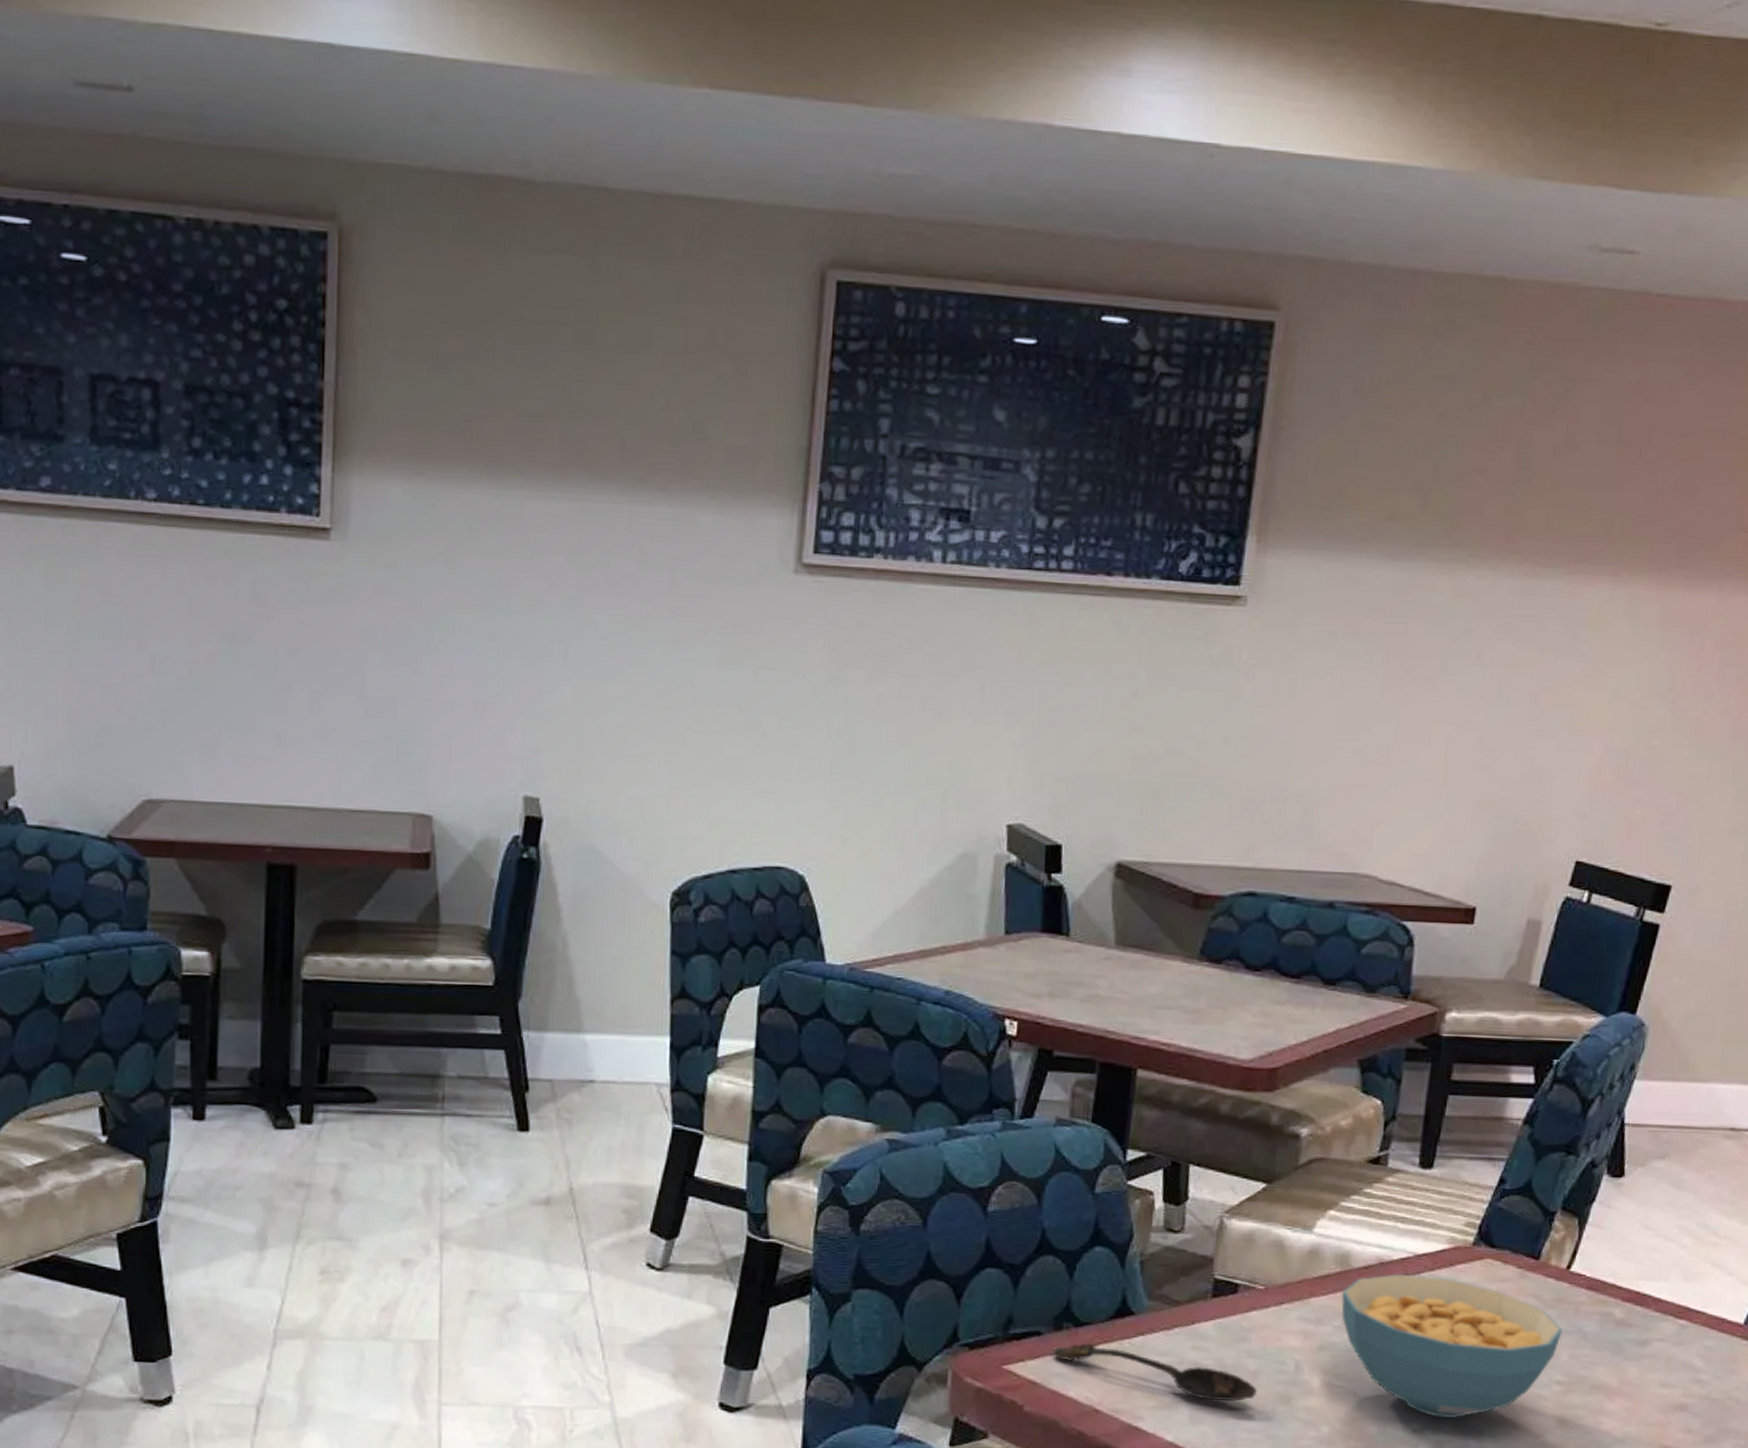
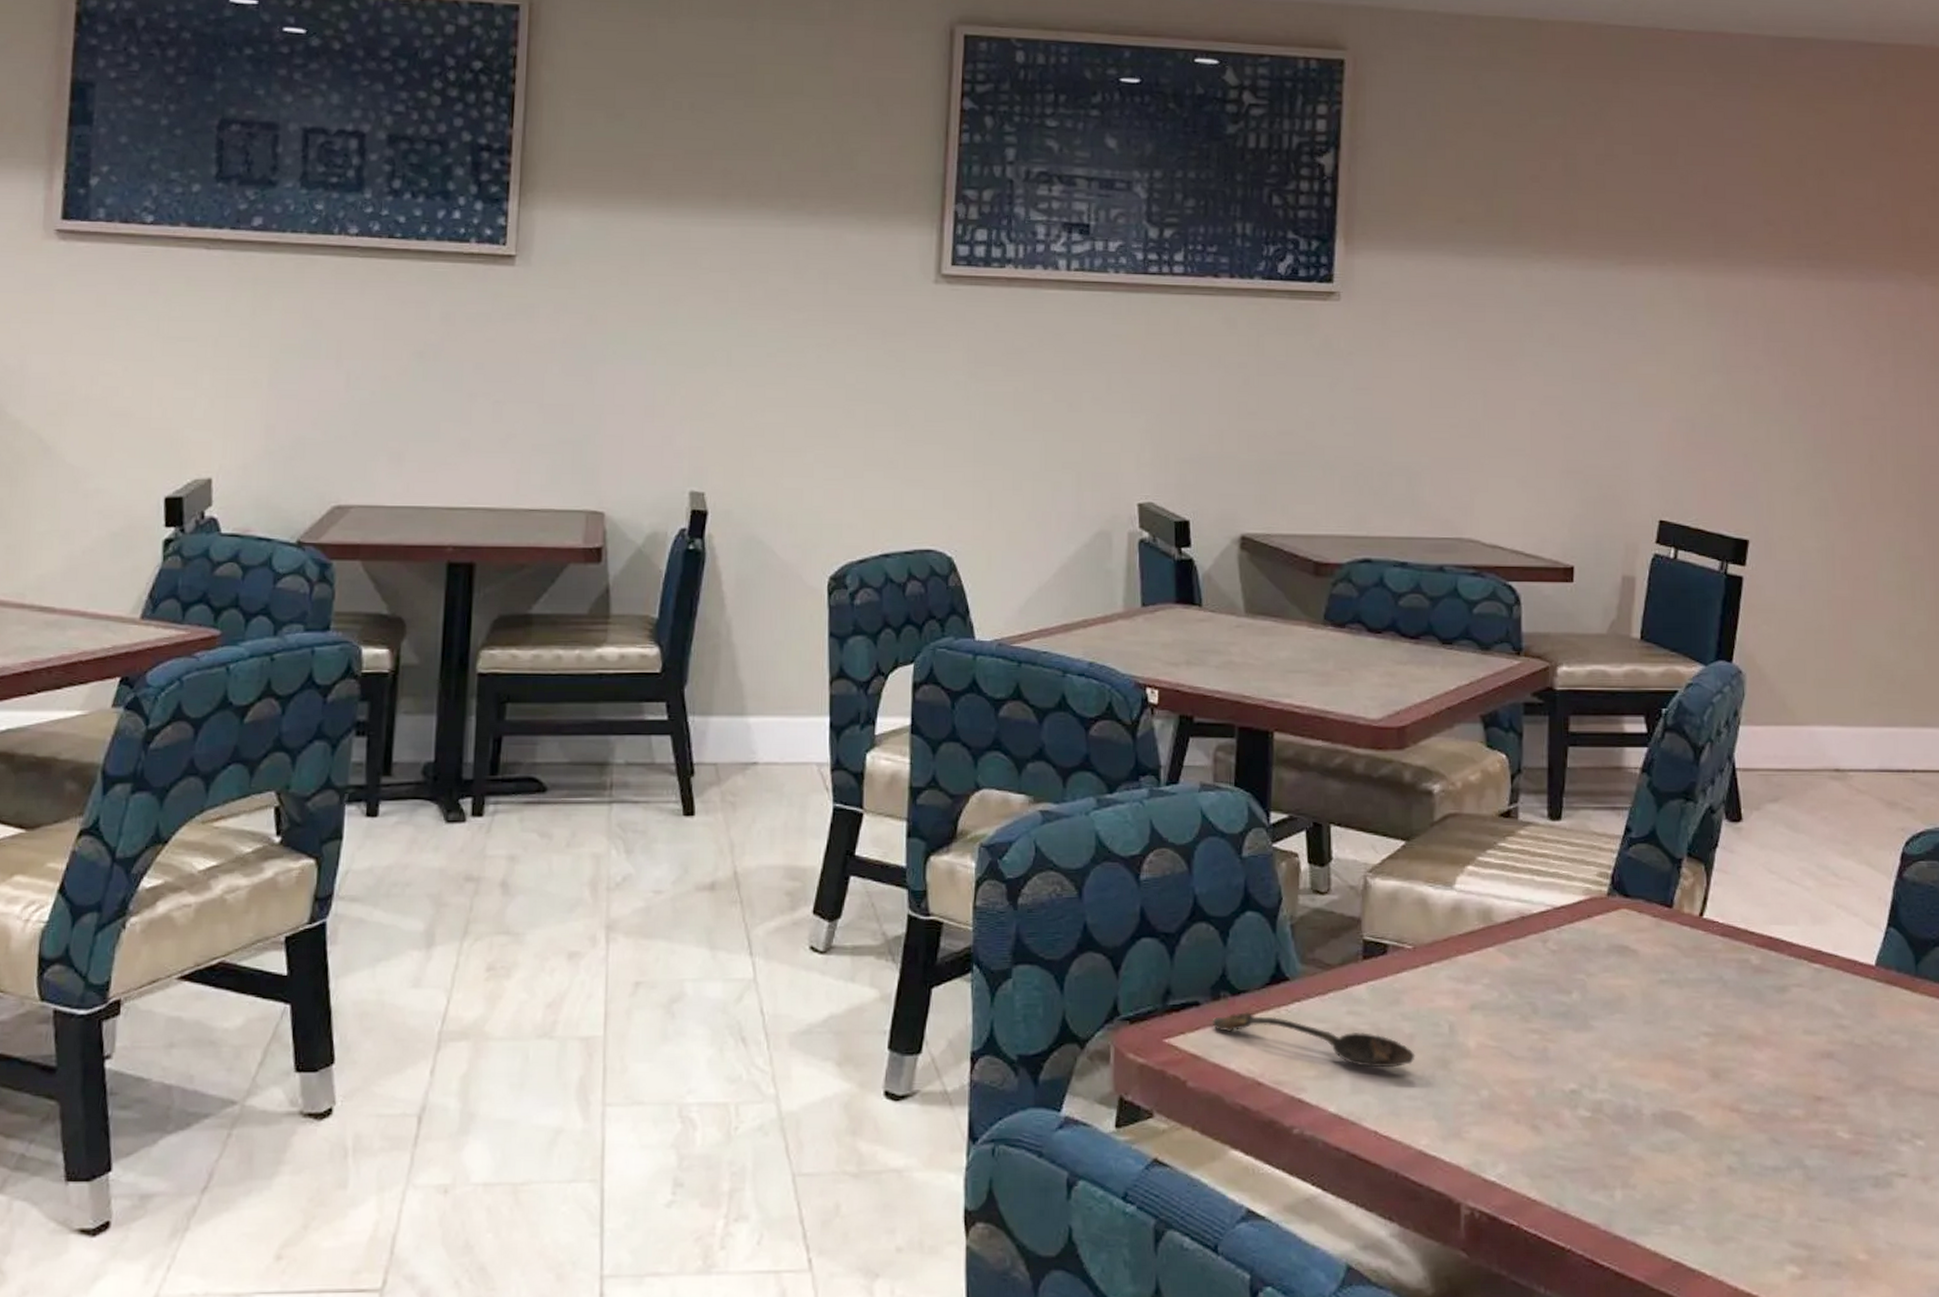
cereal bowl: present [1341,1273,1562,1419] -> none [1487,927,1703,1077]

